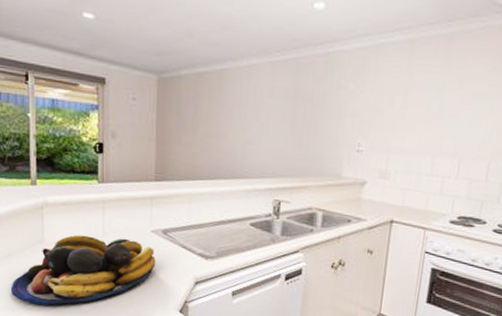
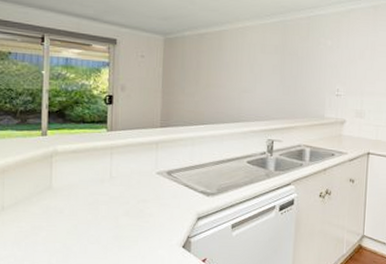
fruit bowl: present [11,234,156,306] -> none [15,180,160,251]

